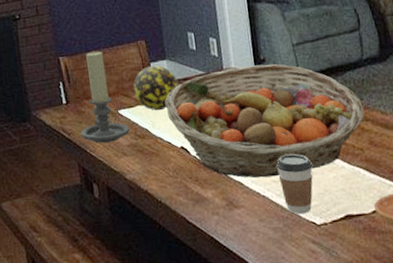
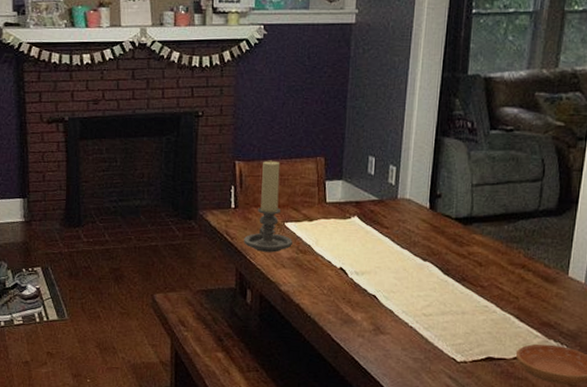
decorative ball: present [132,65,179,111] -> none [303,183,350,230]
fruit basket: present [166,64,365,178] -> none [333,198,528,311]
coffee cup: present [277,154,313,215] -> none [429,291,465,350]

